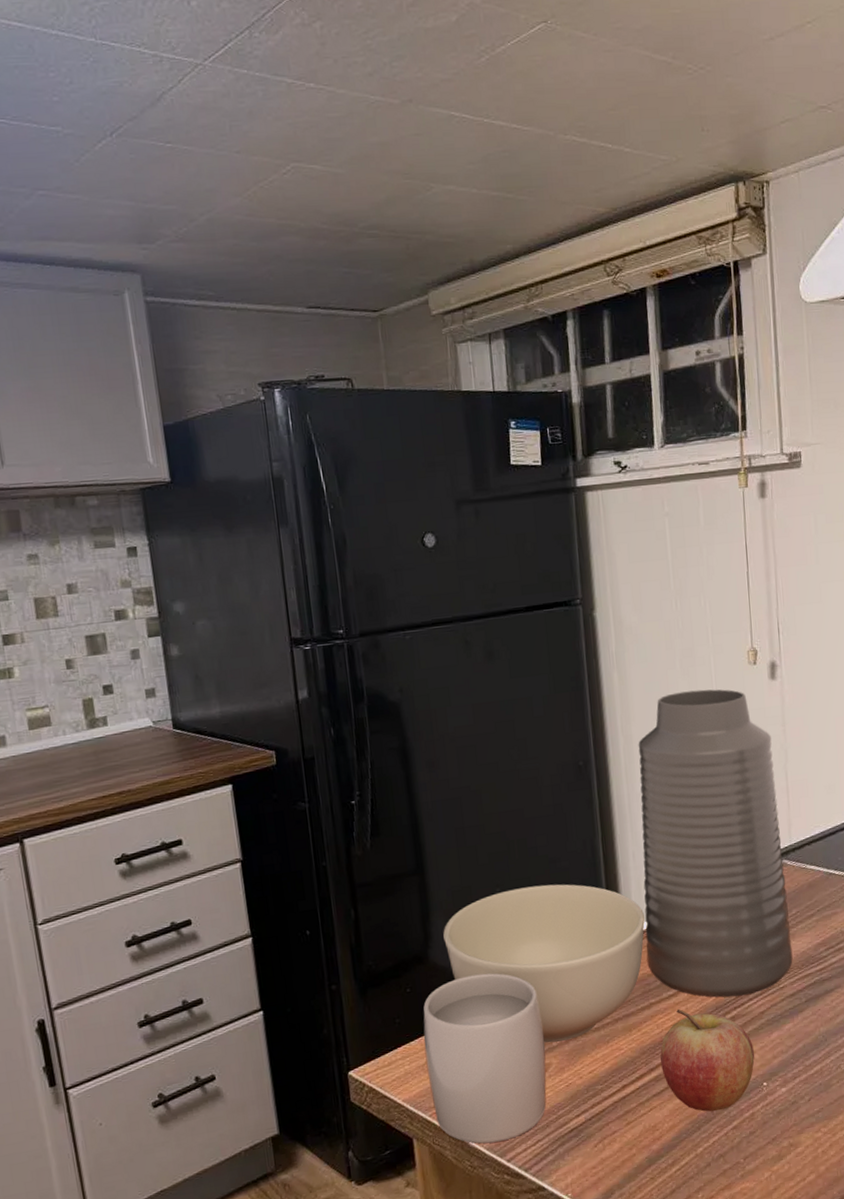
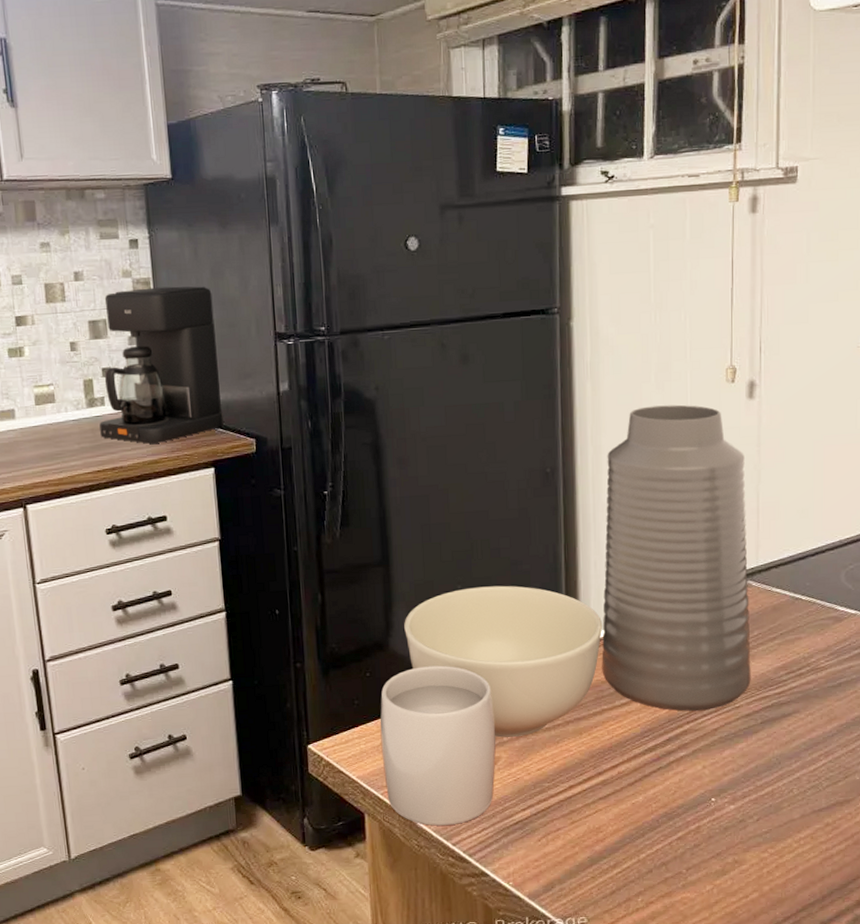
coffee maker: none [102,593,240,764] -> present [99,286,224,444]
fruit: present [660,1009,755,1112] -> none [608,717,704,821]

